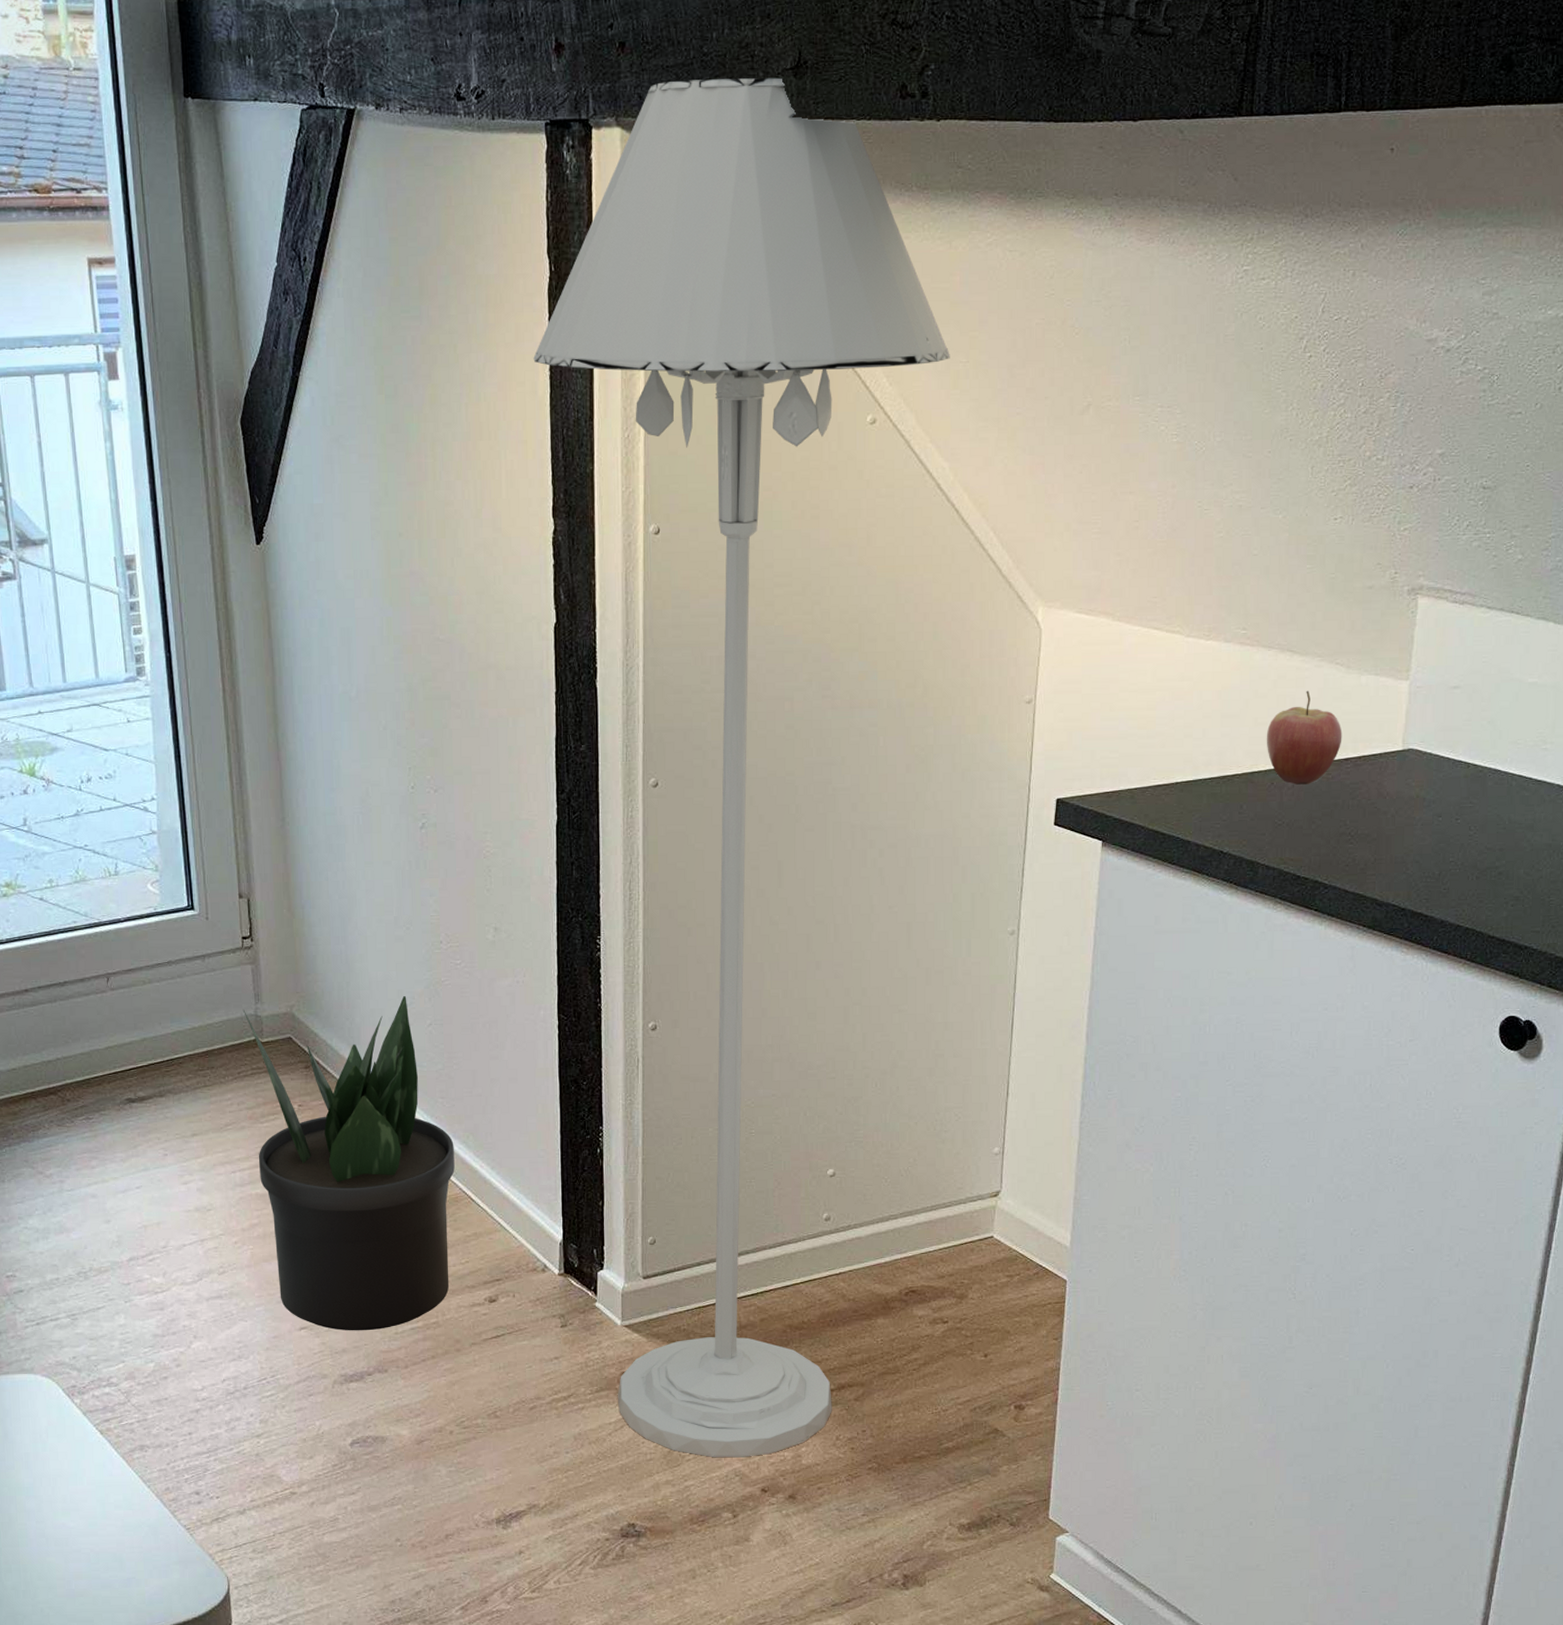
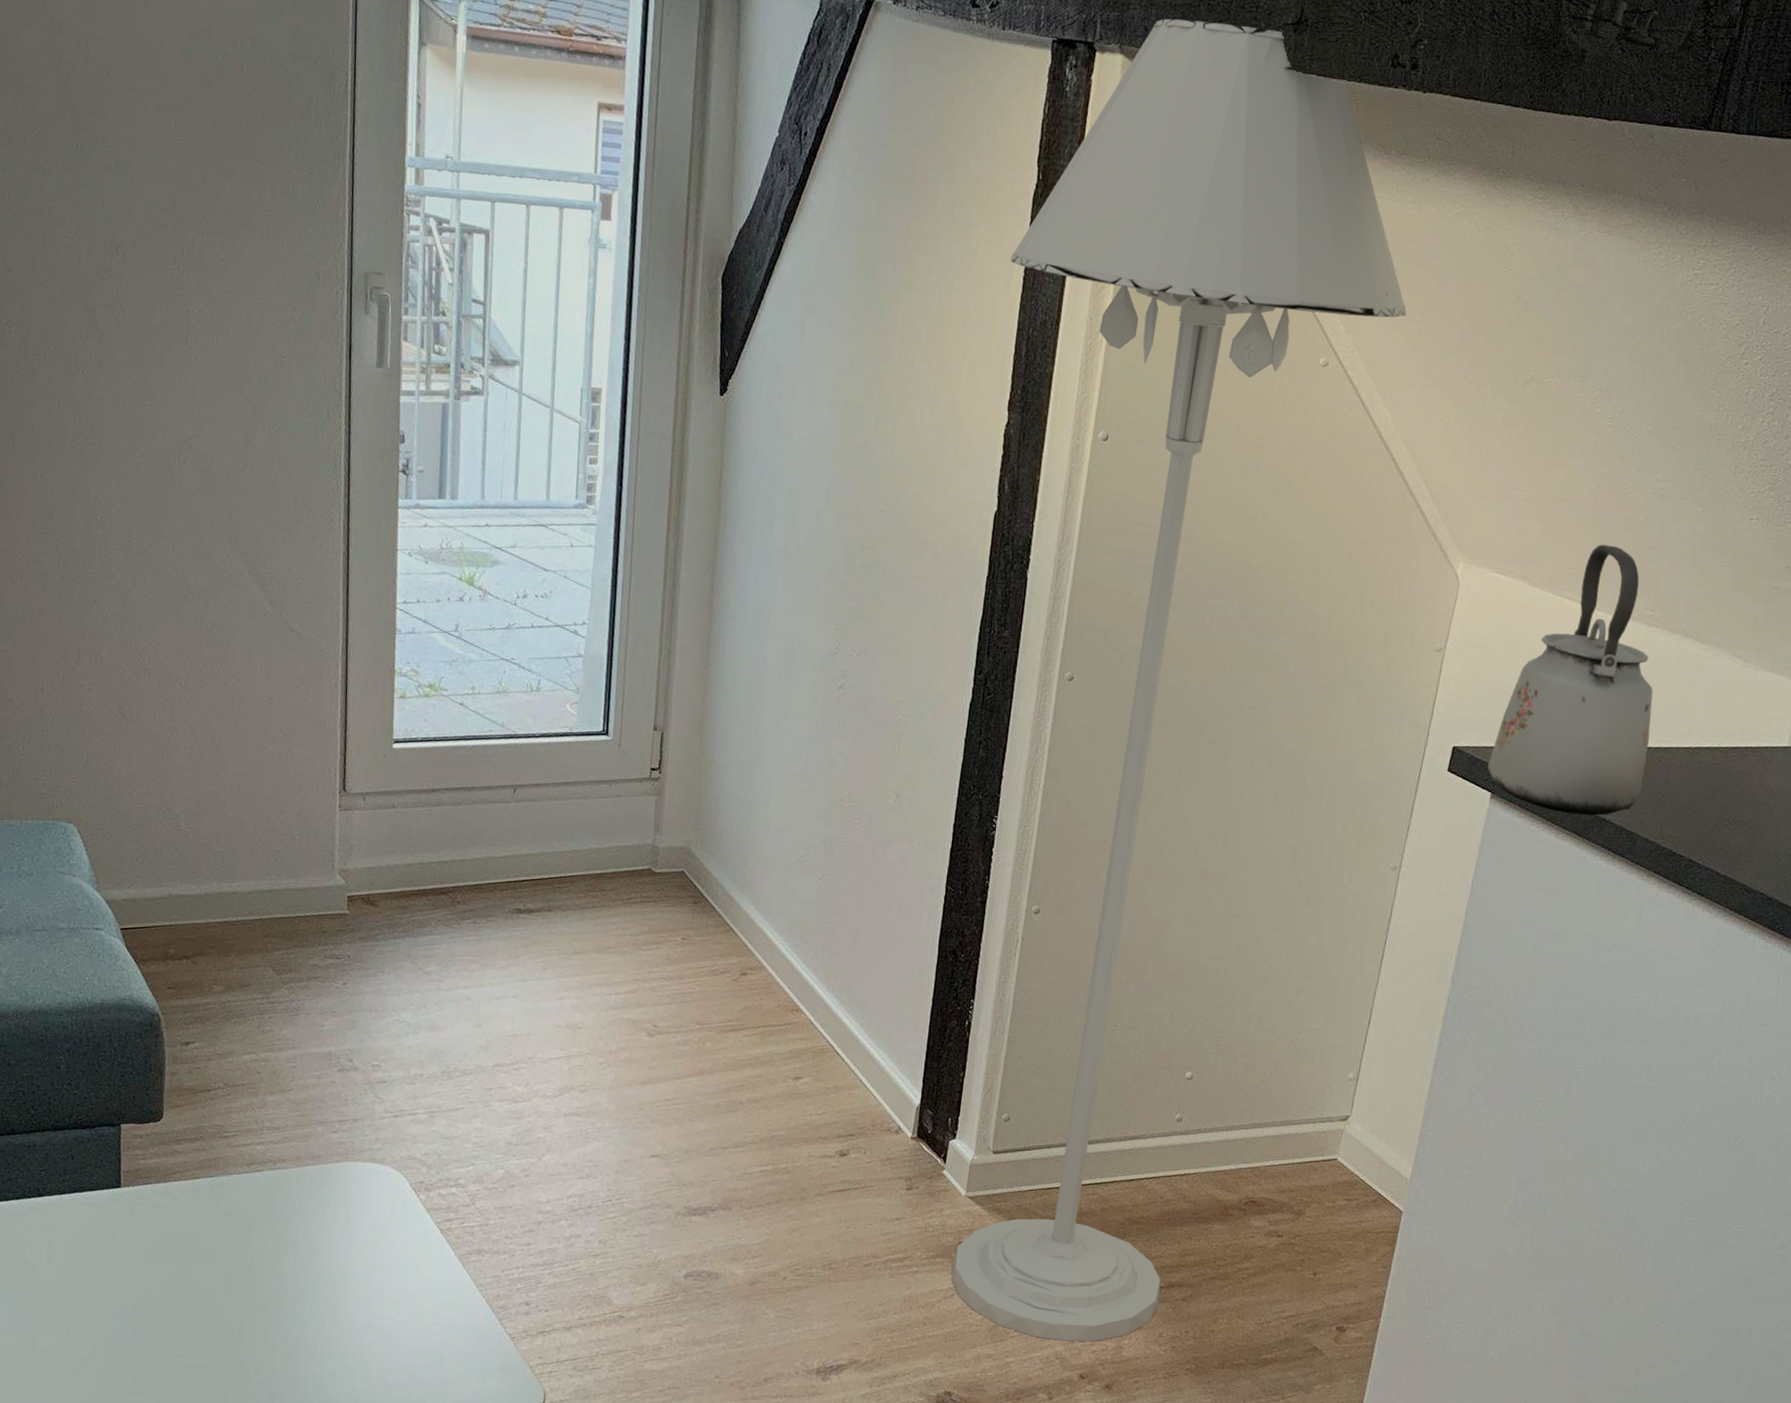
planter: present [242,996,455,1331] -> none [634,838,828,1168]
kettle: none [1094,567,1258,852] -> present [1487,544,1653,816]
fruit: present [1266,690,1343,786] -> none [1659,677,1733,767]

